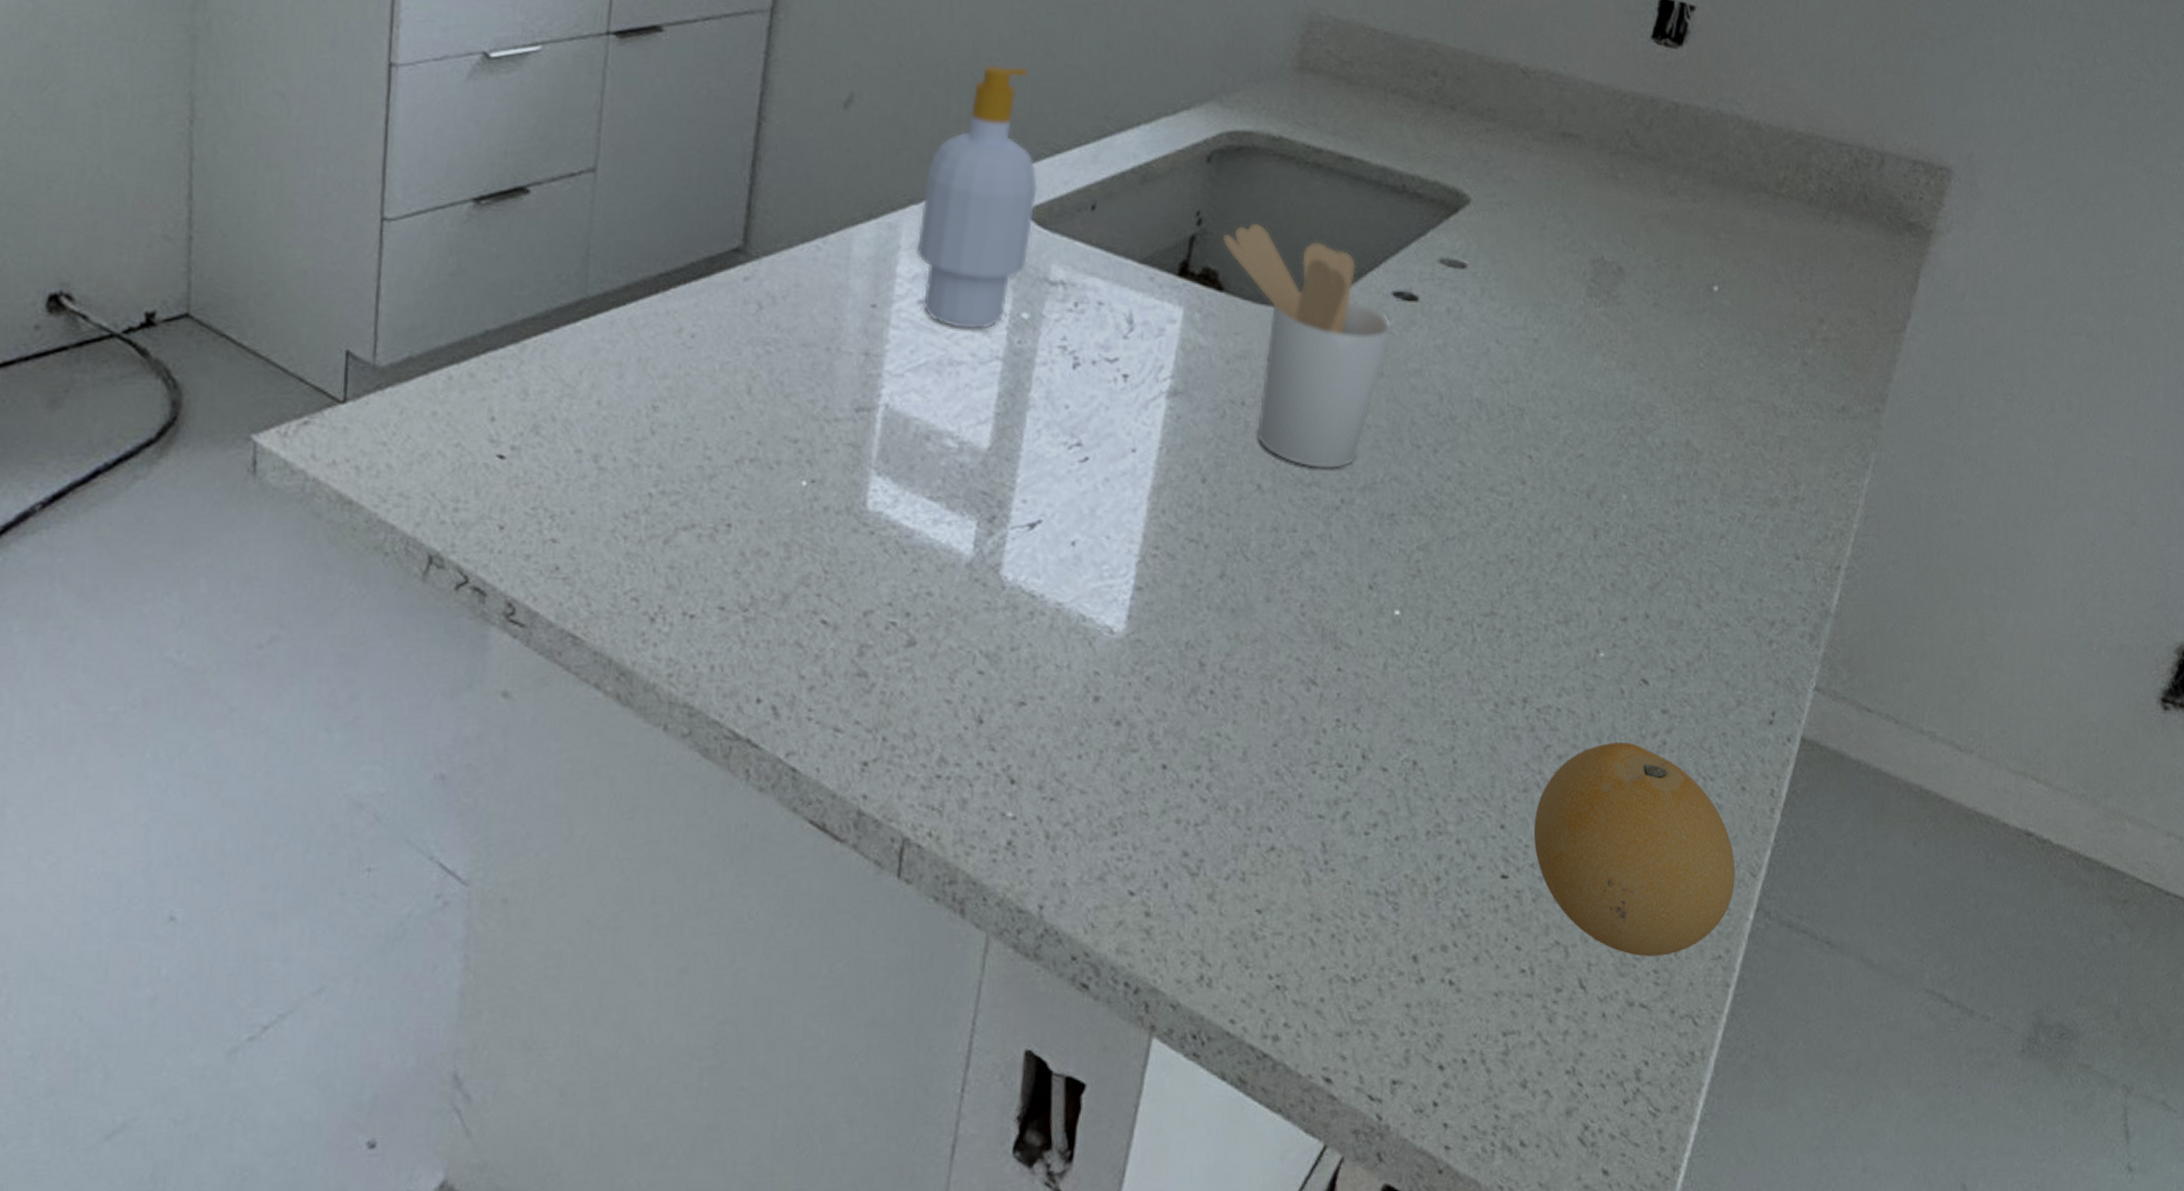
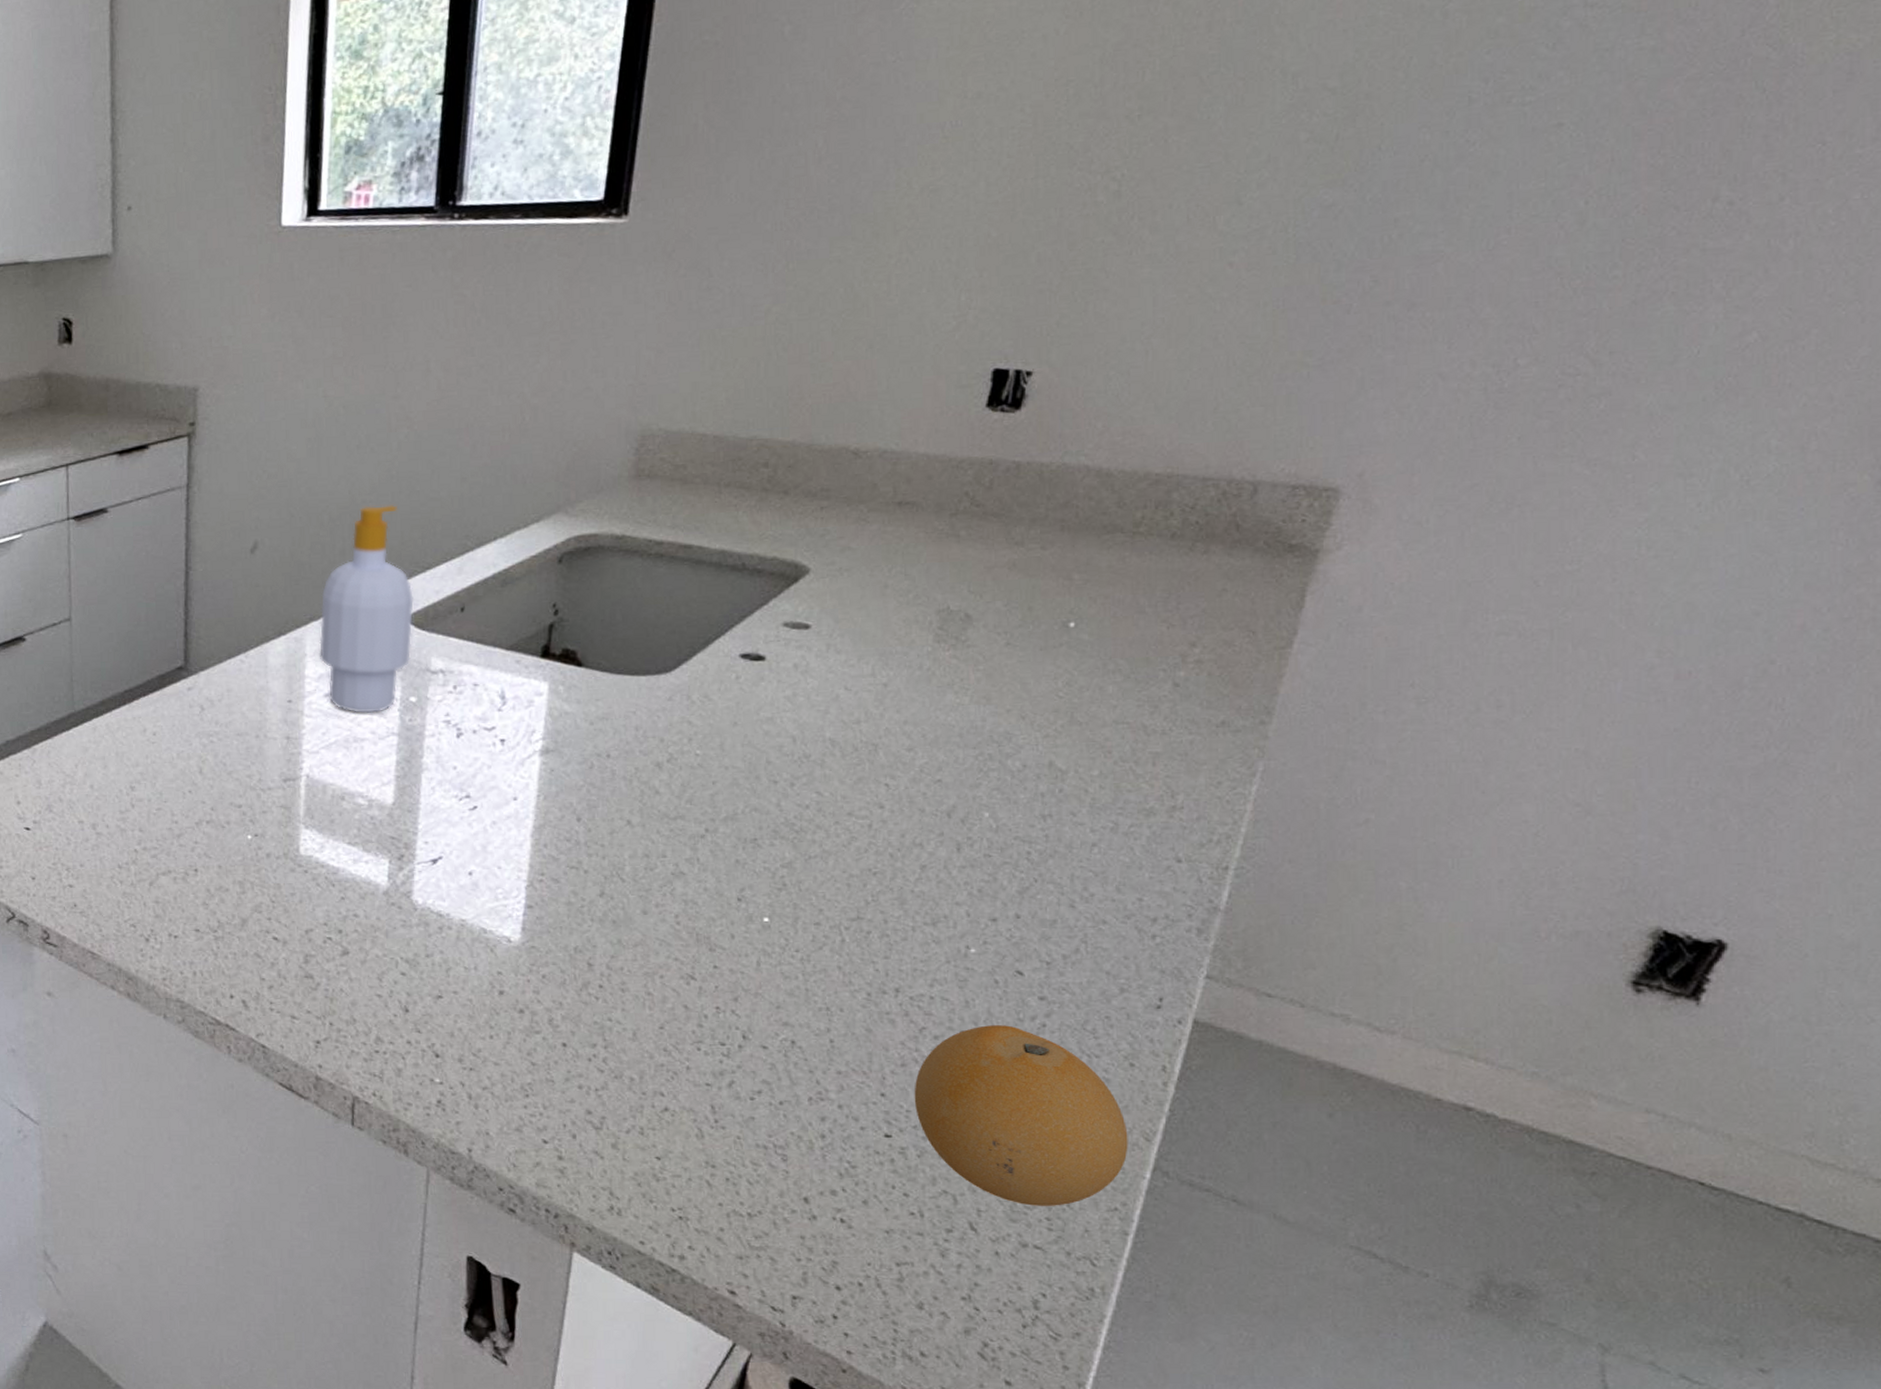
utensil holder: present [1222,224,1392,468] -> none [577,609,742,805]

